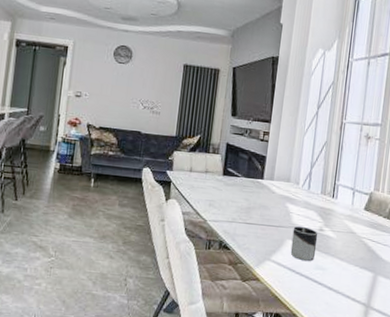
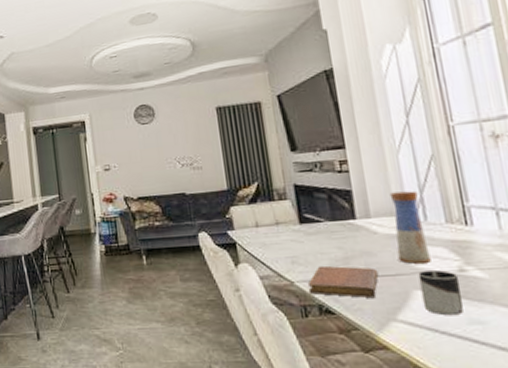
notebook: none [215,211,268,241] -> present [307,265,379,298]
vase: none [283,164,309,221] -> present [389,190,431,264]

